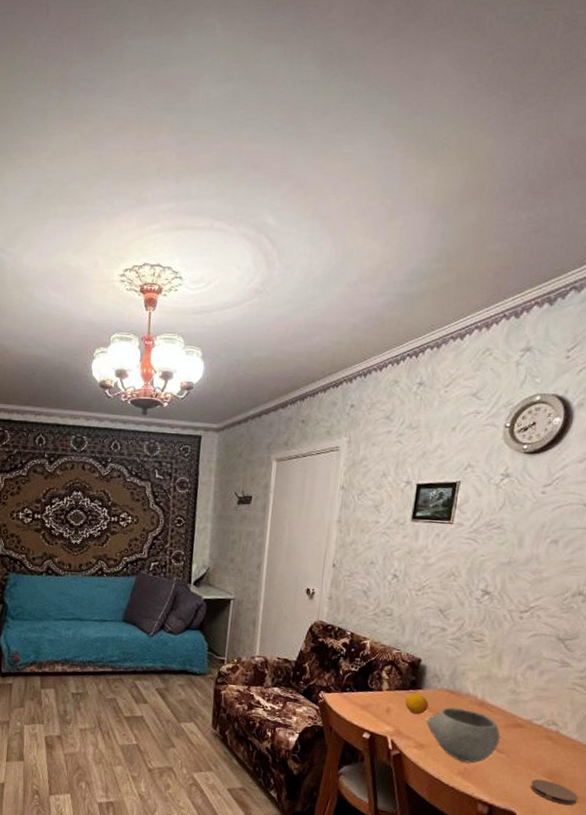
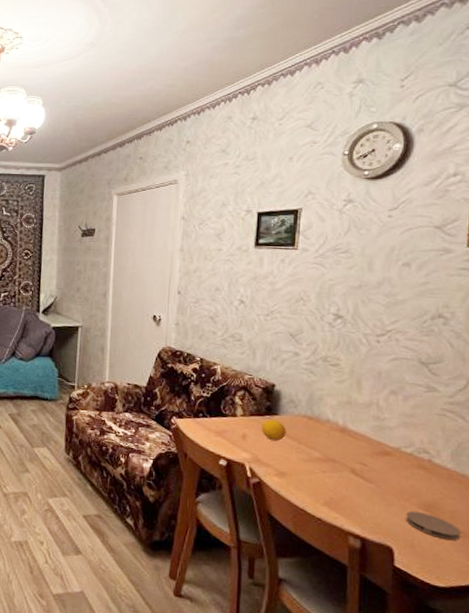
bowl: present [426,707,500,763] -> none [285,433,367,493]

